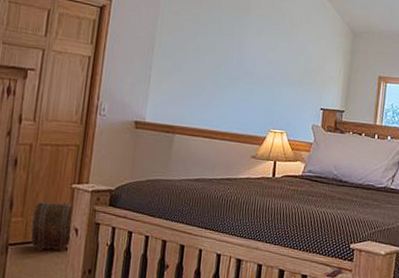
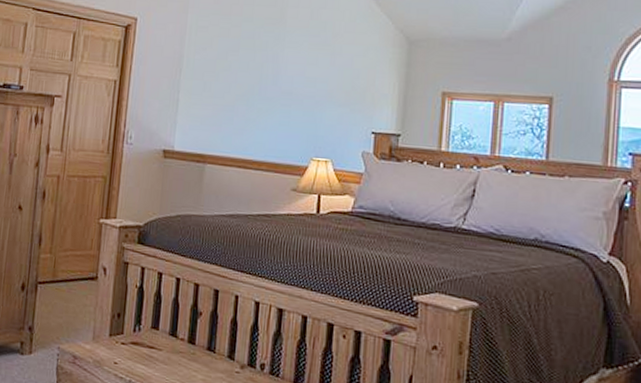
pouch: present [30,201,72,252] -> none [59,237,100,293]

